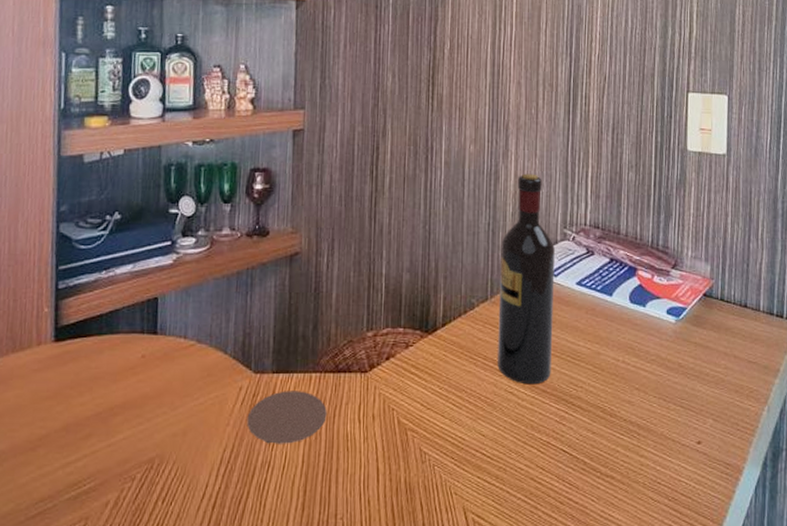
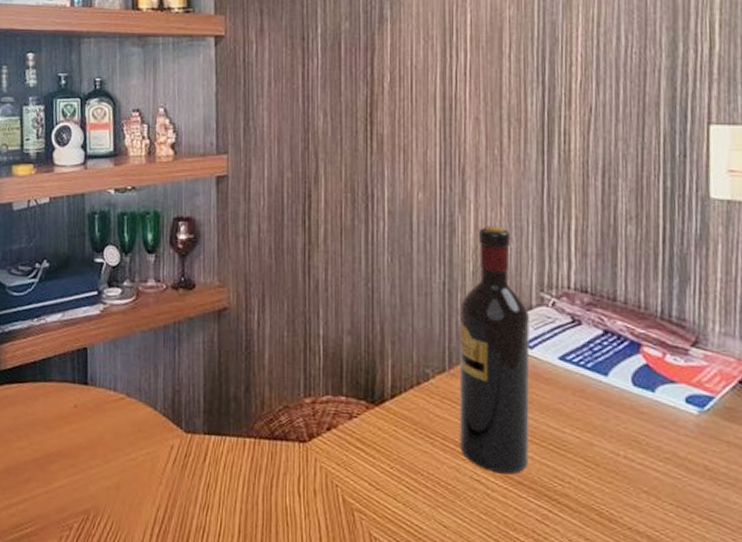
coaster: present [247,391,327,444] -> none [179,454,263,511]

